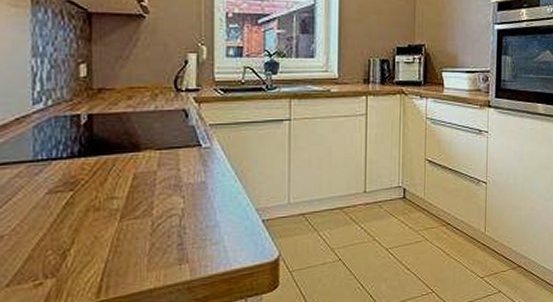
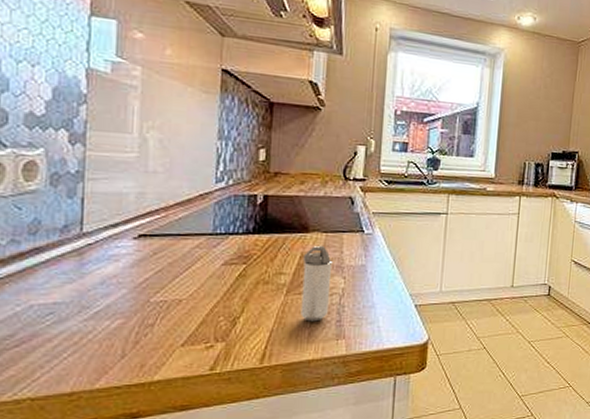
shaker: none [136,163,169,248] -> present [300,245,333,322]

